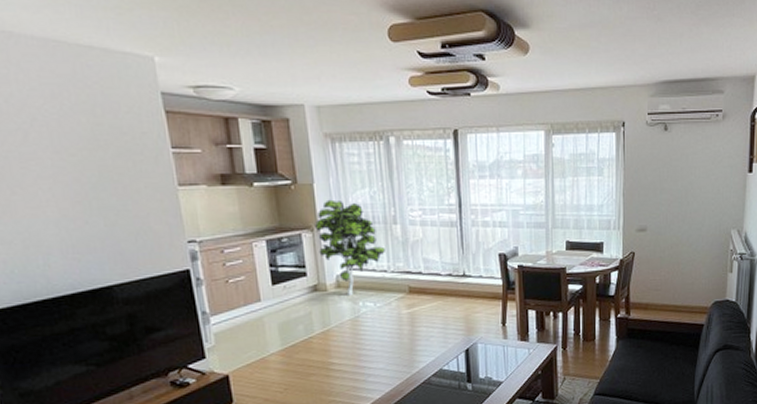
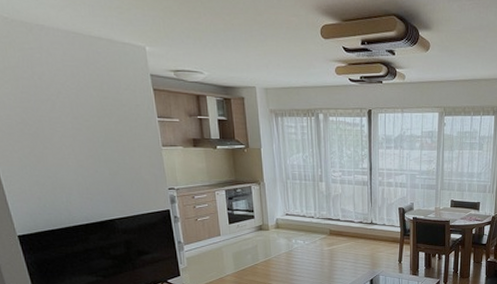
indoor plant: present [315,199,385,295] -> none [262,161,313,234]

